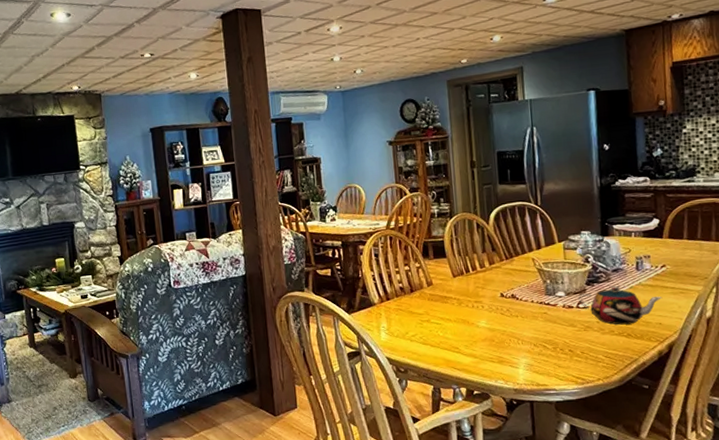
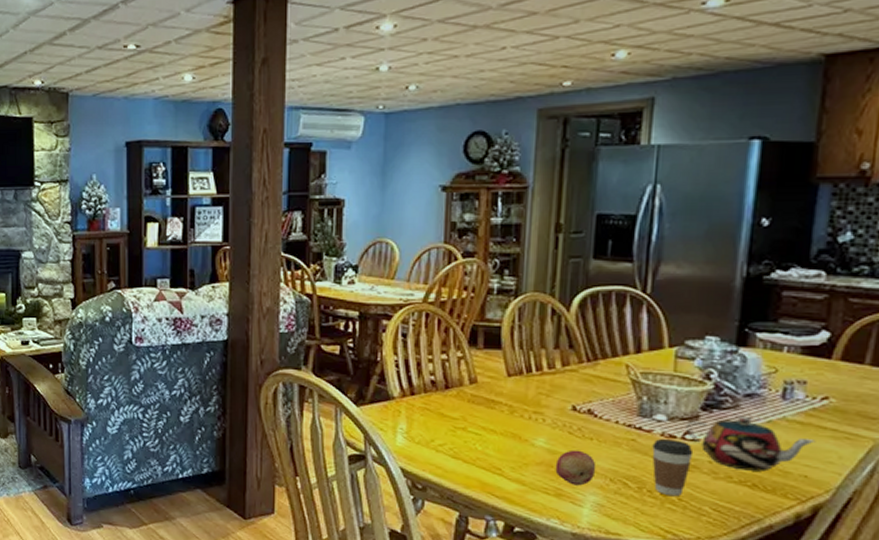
fruit: none [495,326,524,353] -> present [555,450,597,486]
coffee cup: none [558,308,586,351] -> present [652,438,694,497]

